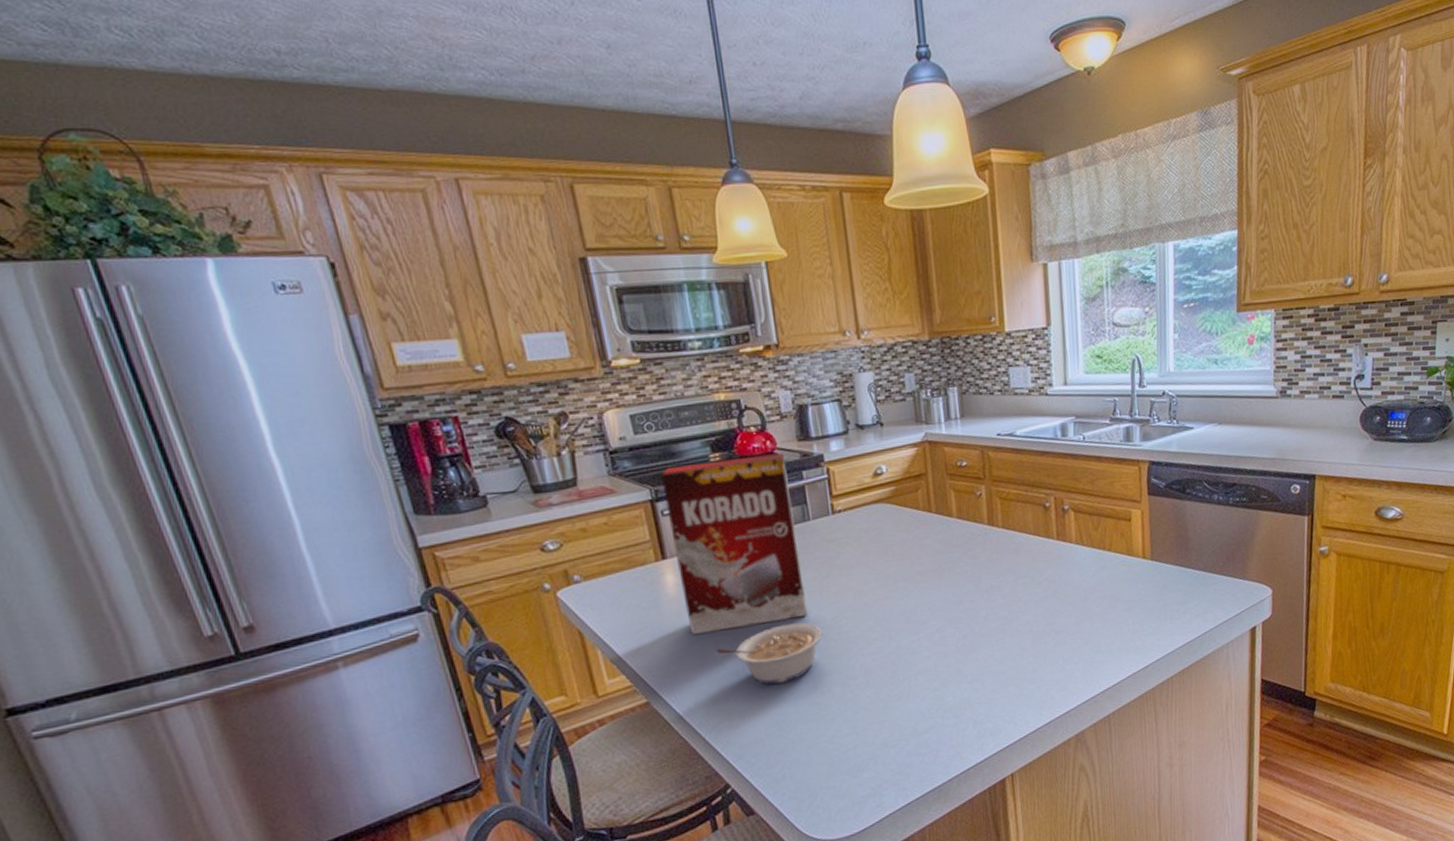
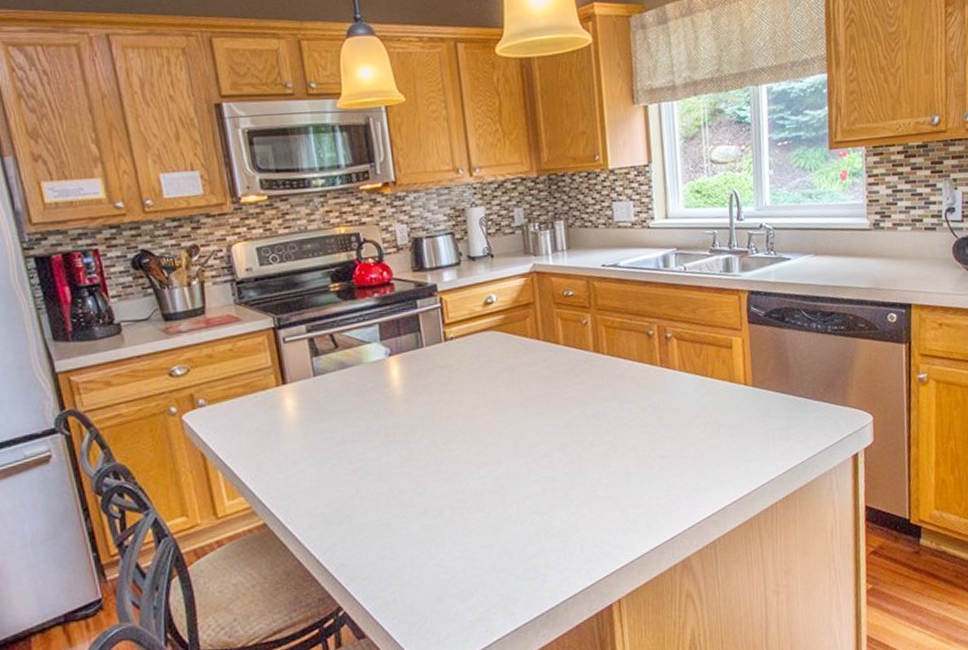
cereal box: present [661,453,807,635] -> none [284,283,419,458]
legume: present [716,622,823,685] -> none [332,446,434,508]

